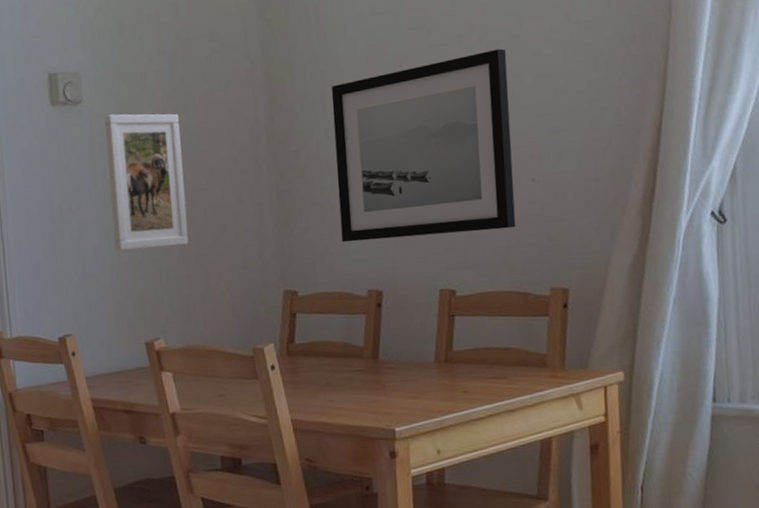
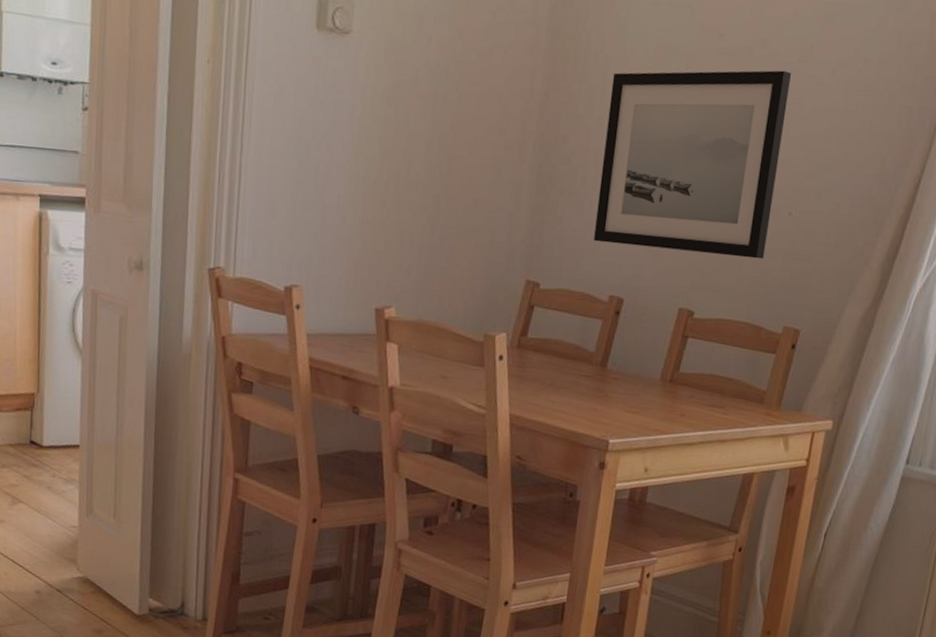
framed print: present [104,113,189,251] -> none [360,53,451,213]

